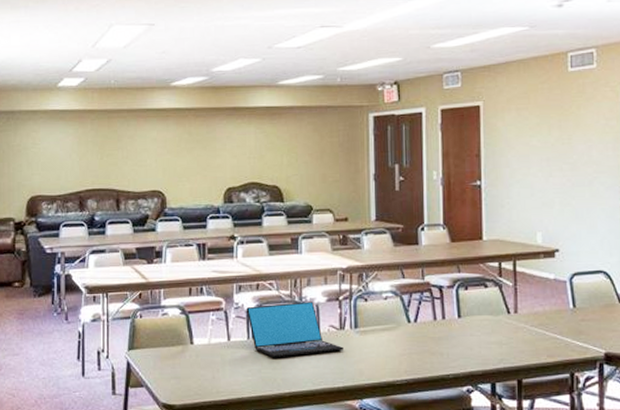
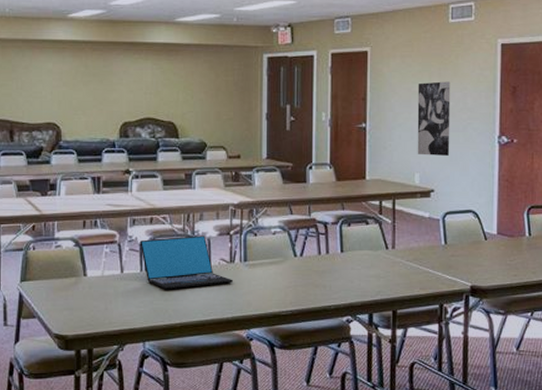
wall art: none [536,133,575,213] -> present [417,81,451,156]

